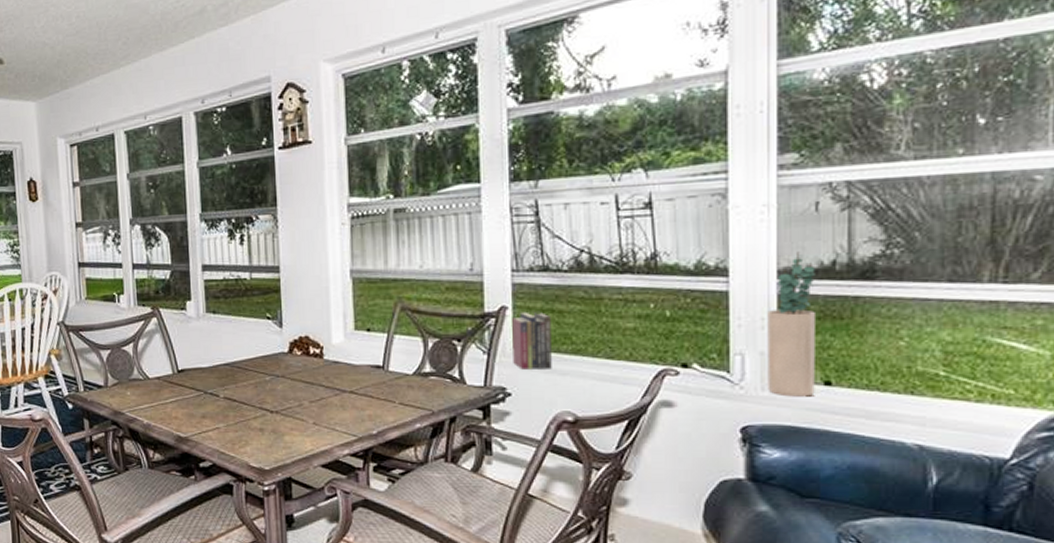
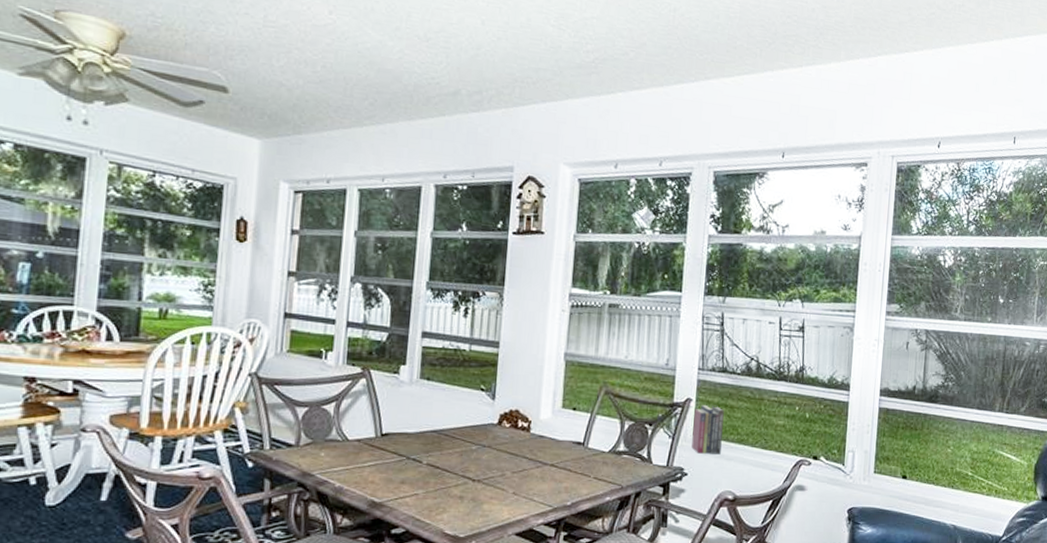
vase: present [767,251,815,397] -> none [867,377,903,487]

